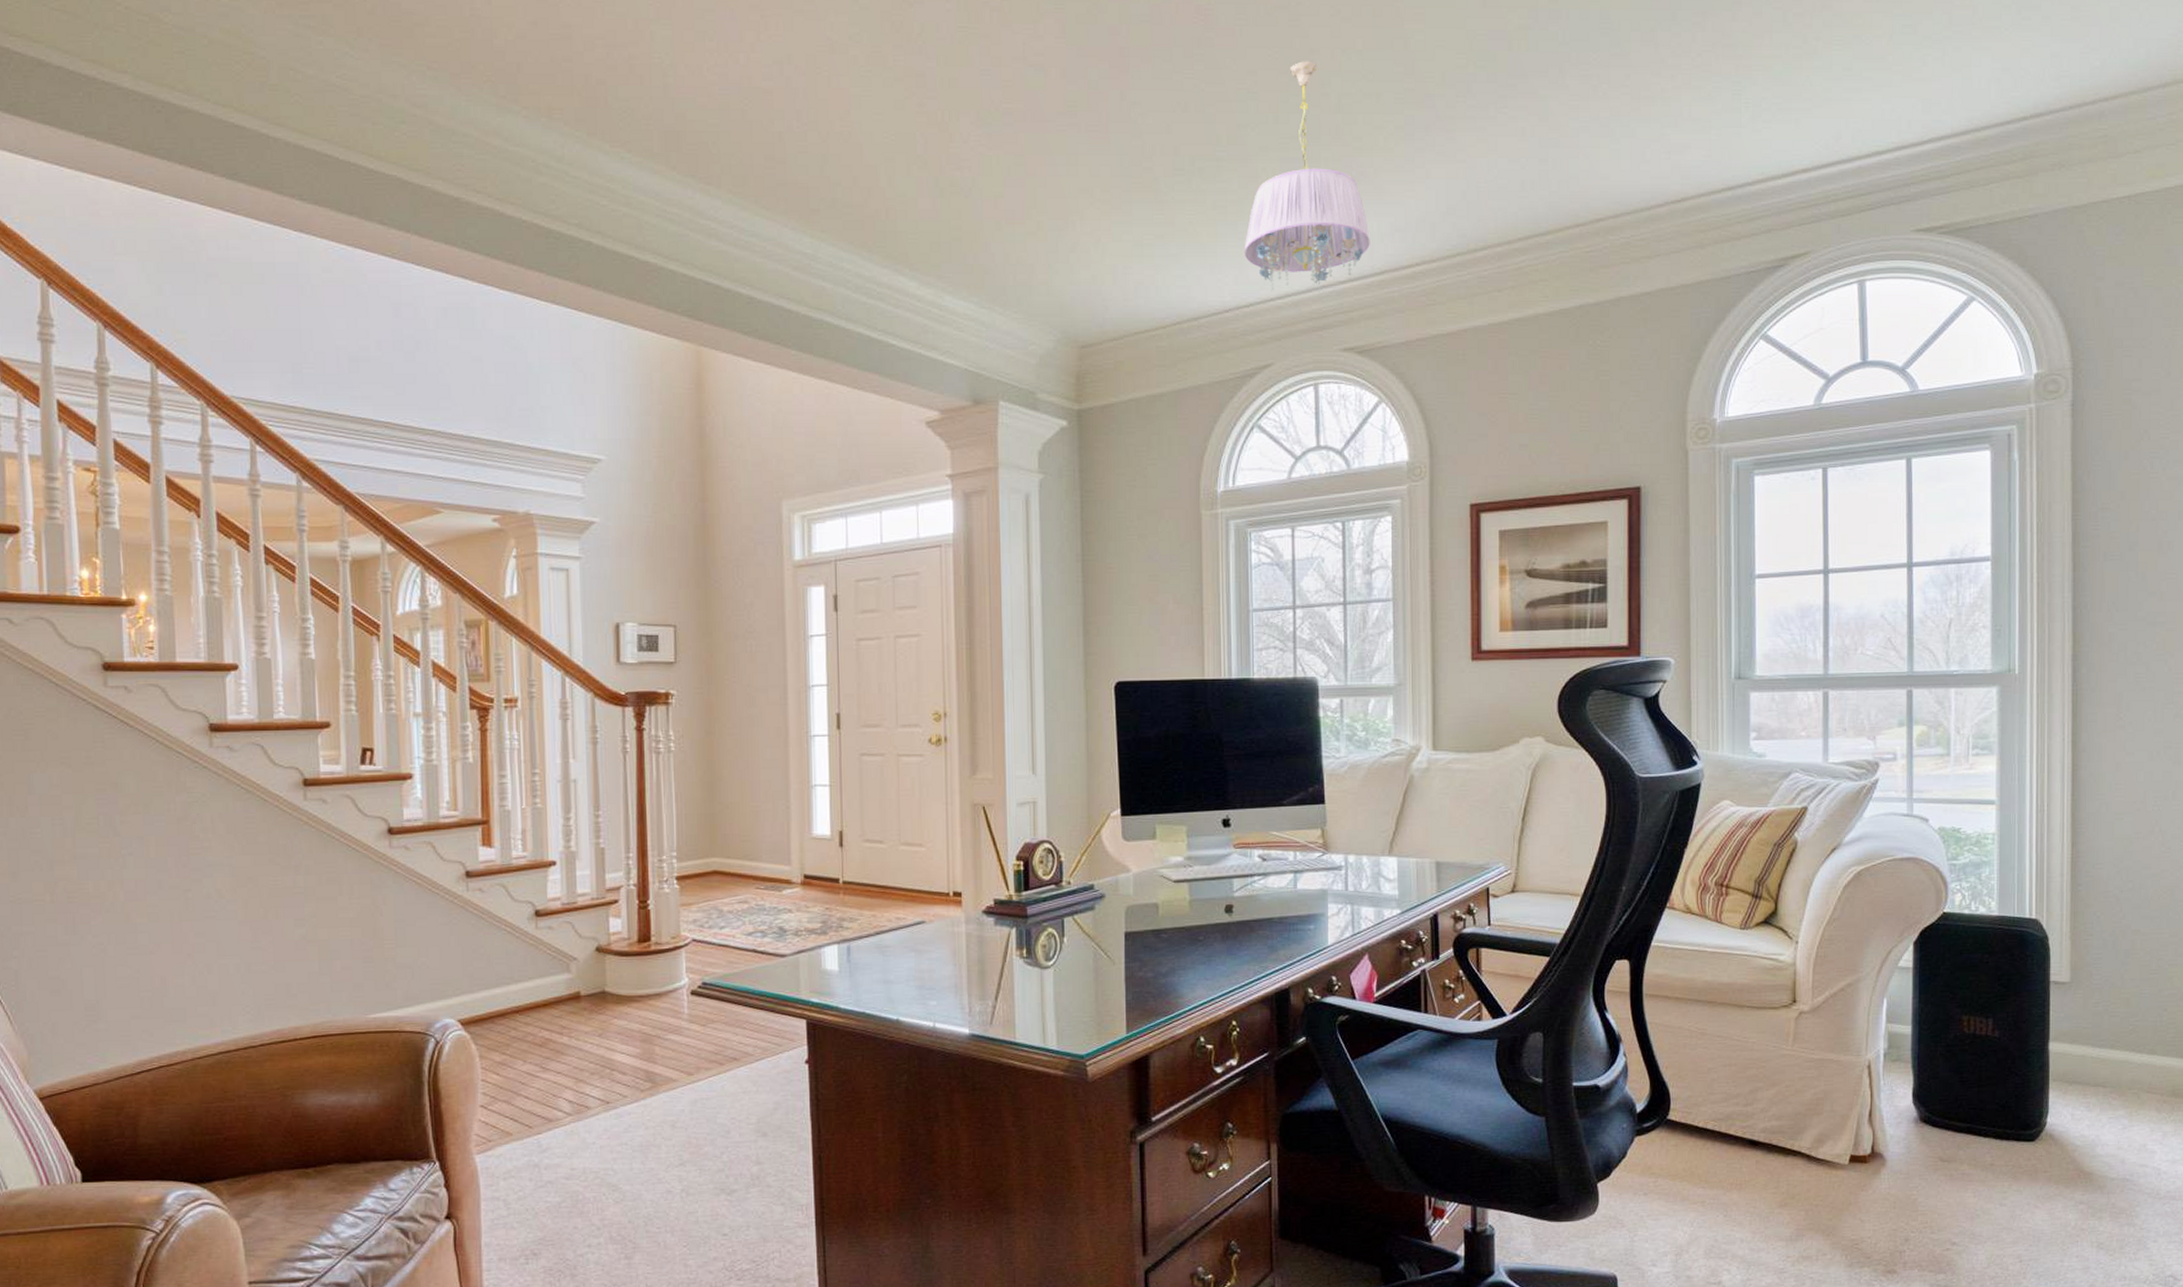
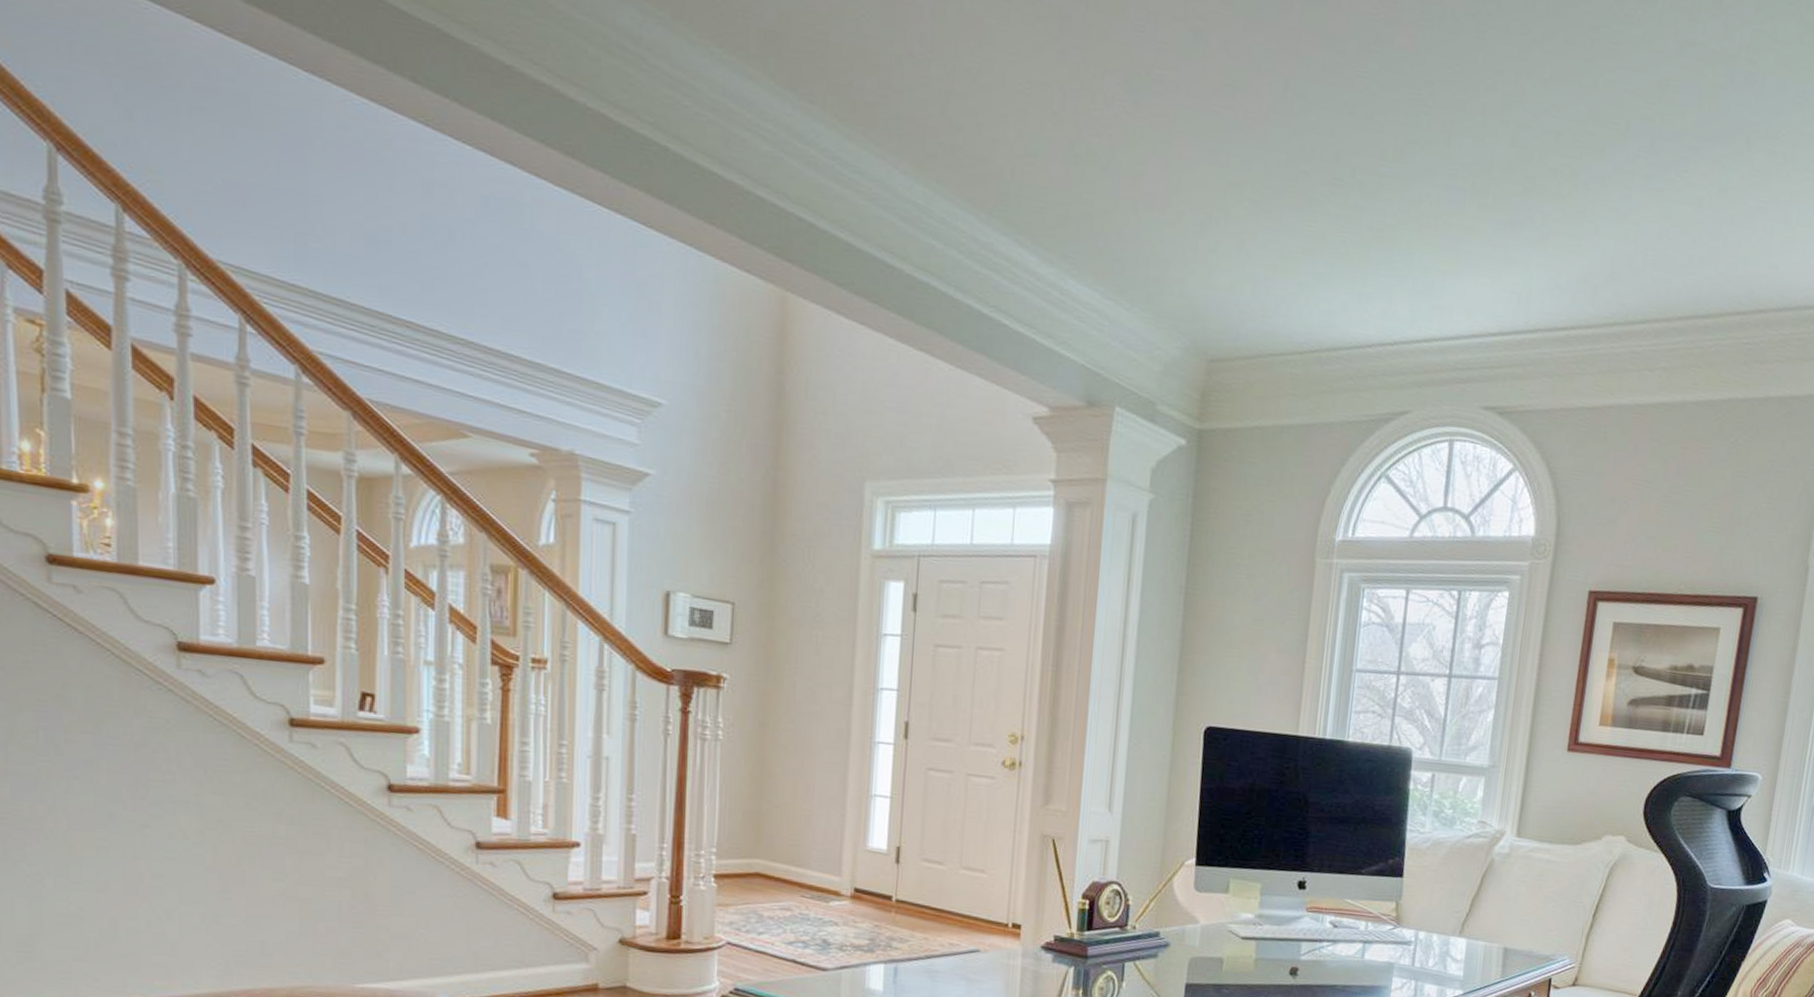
ceiling light fixture: present [1245,61,1370,292] -> none [1396,80,1528,342]

